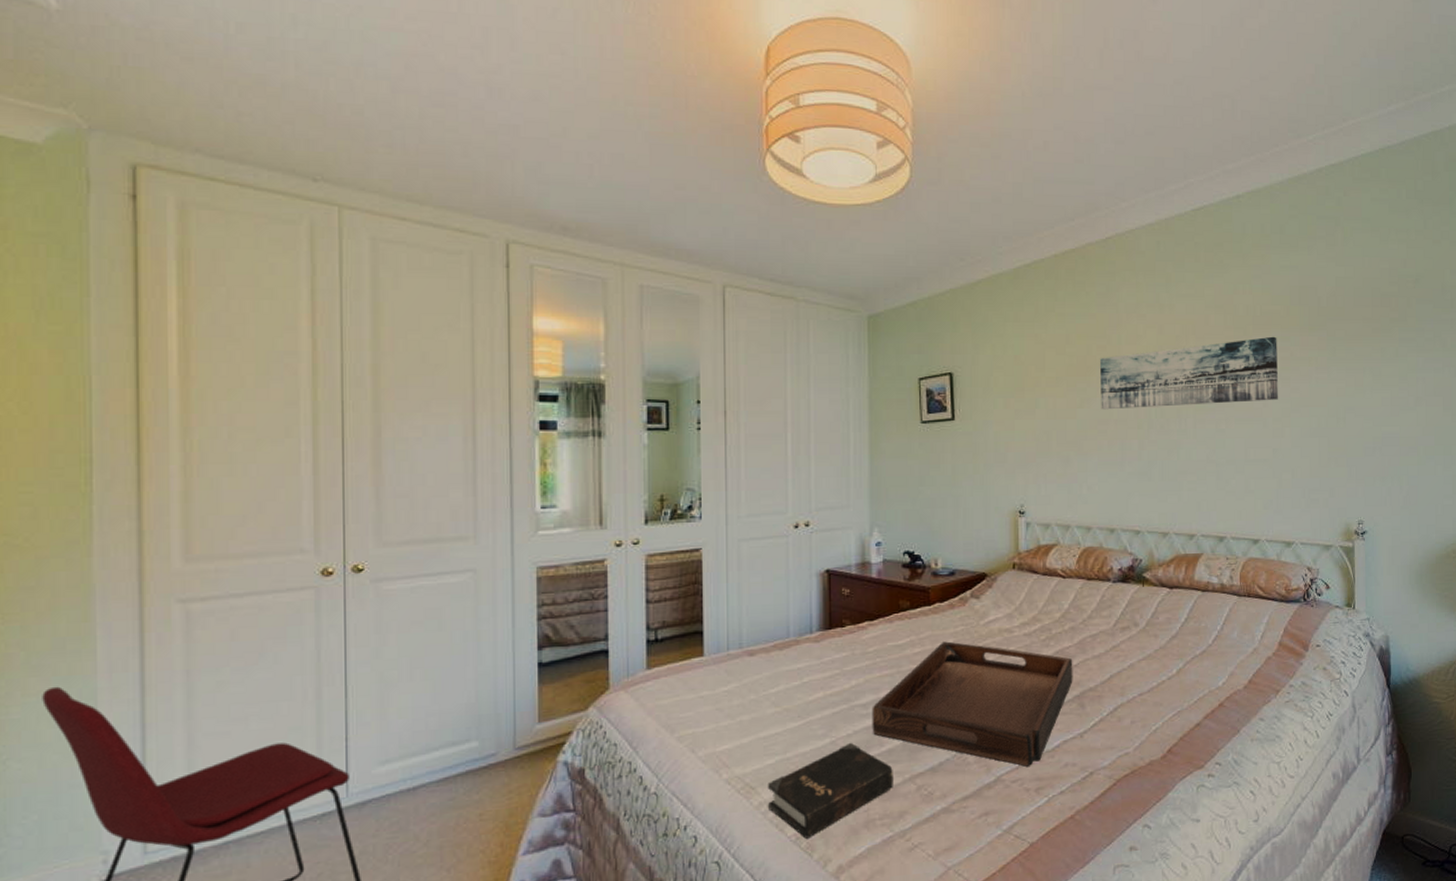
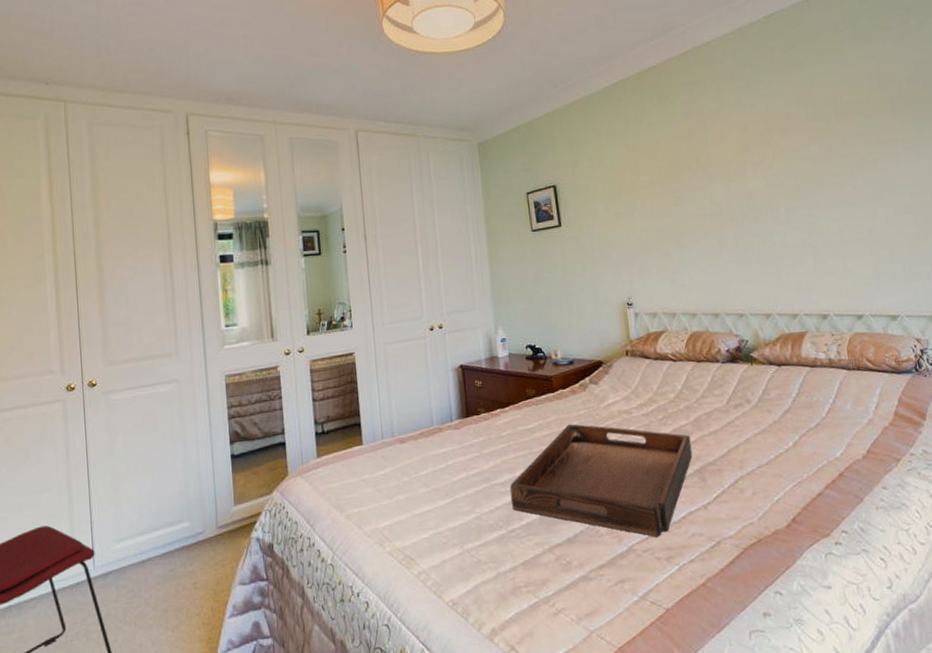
hardback book: present [768,742,893,839] -> none [425,517,535,604]
wall art: present [1099,336,1279,410] -> none [689,123,869,206]

